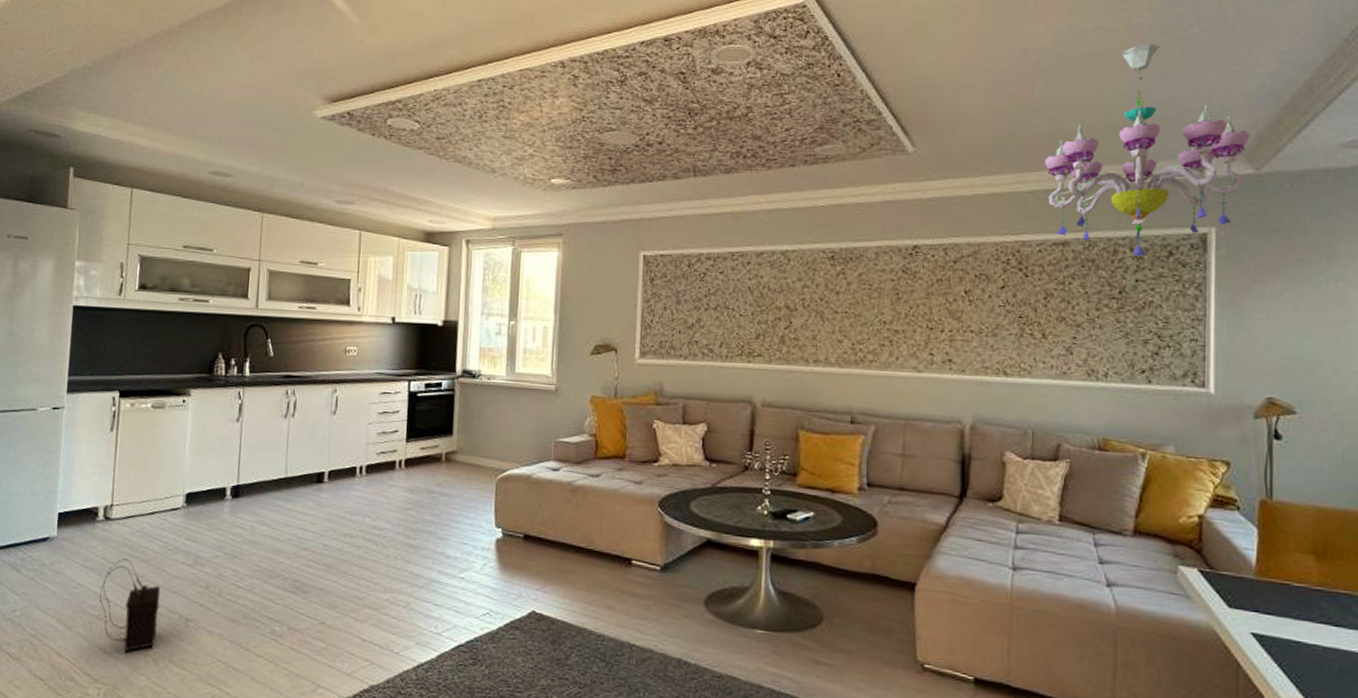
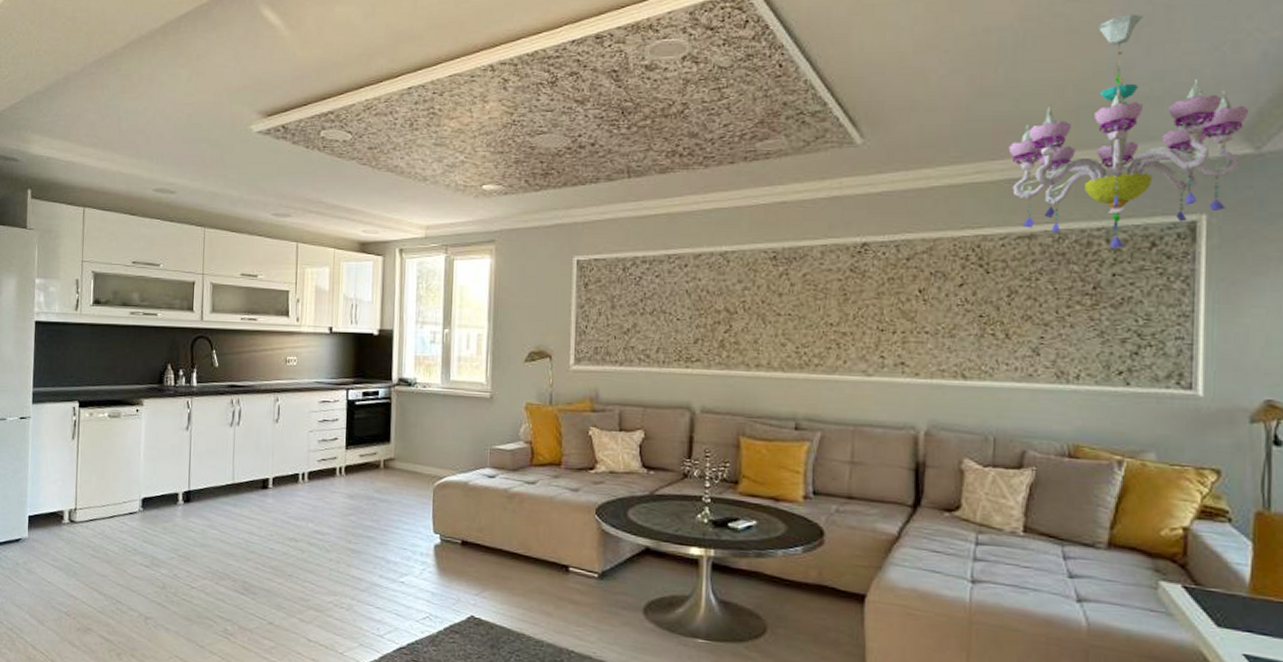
satchel: present [99,558,161,653] -> none [68,559,122,648]

